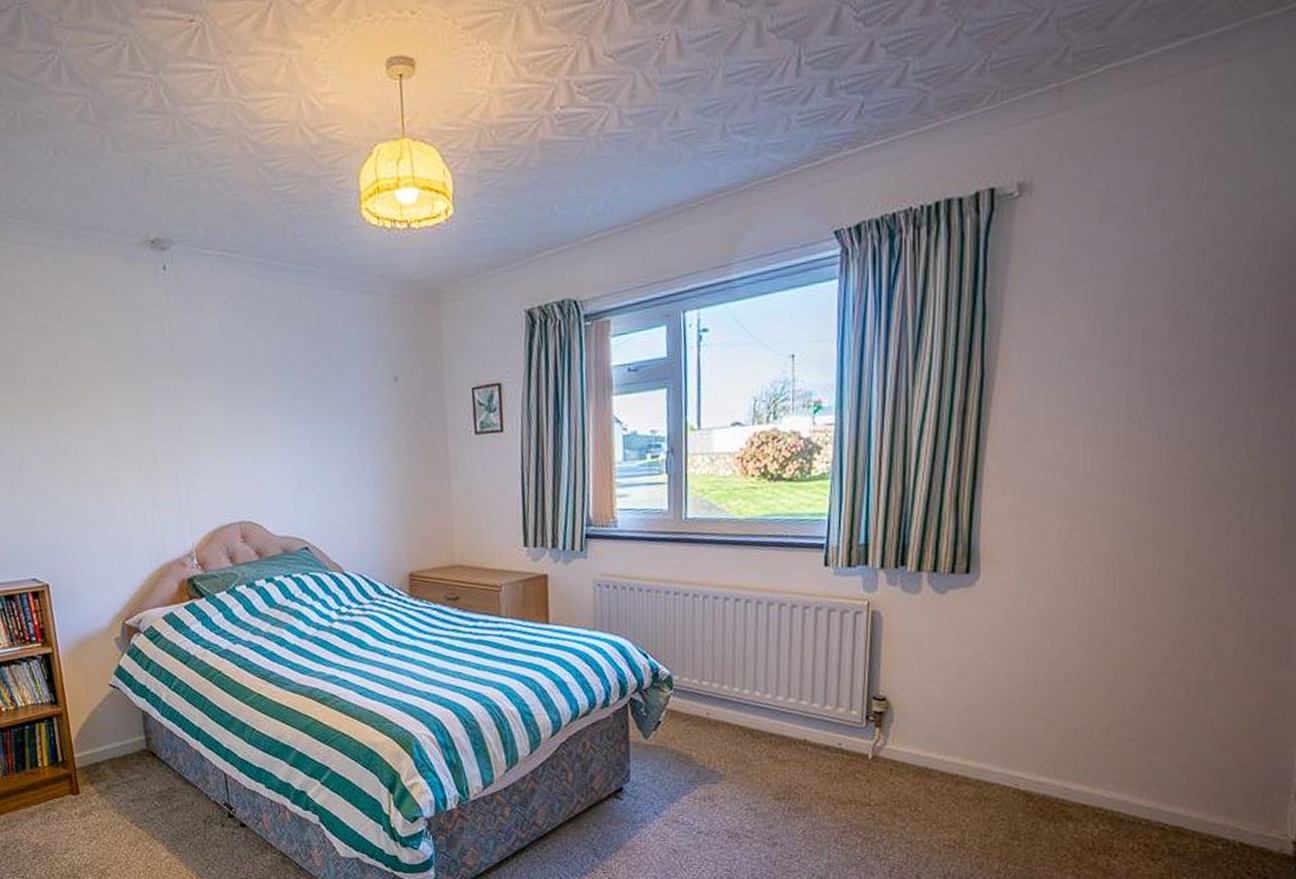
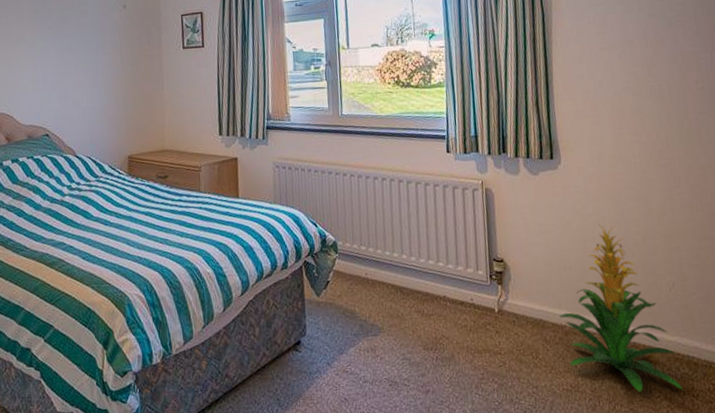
indoor plant: none [950,654,1099,850] -> present [558,223,683,392]

